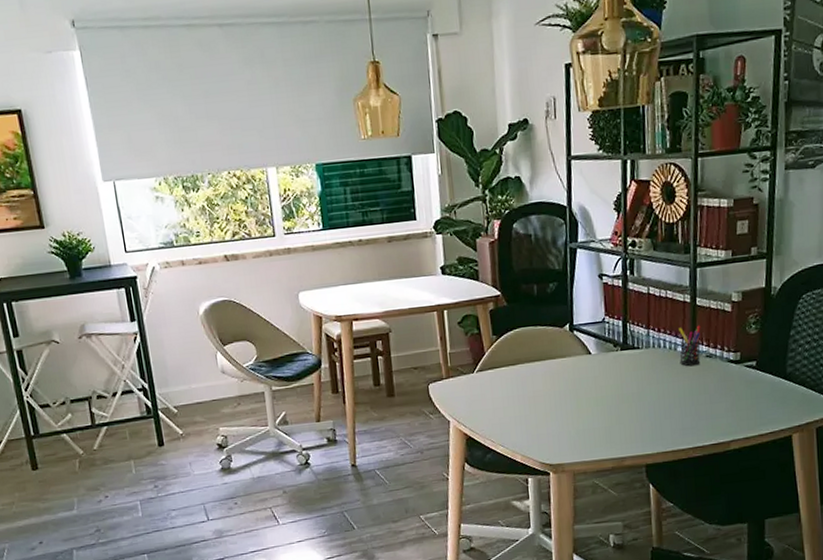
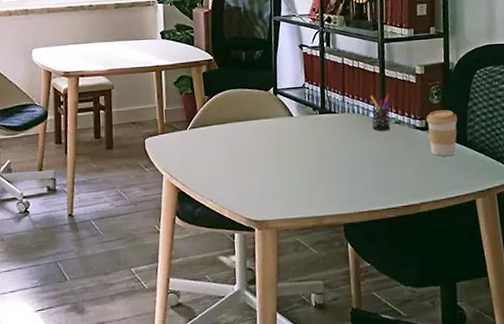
coffee cup: none [741,340,777,391] -> present [426,110,458,157]

